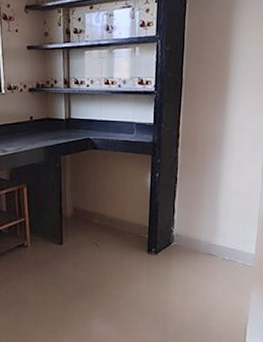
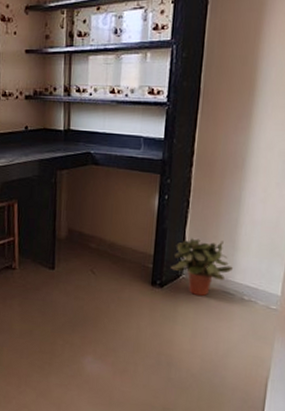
potted plant: none [164,210,215,260] -> present [171,238,233,297]

